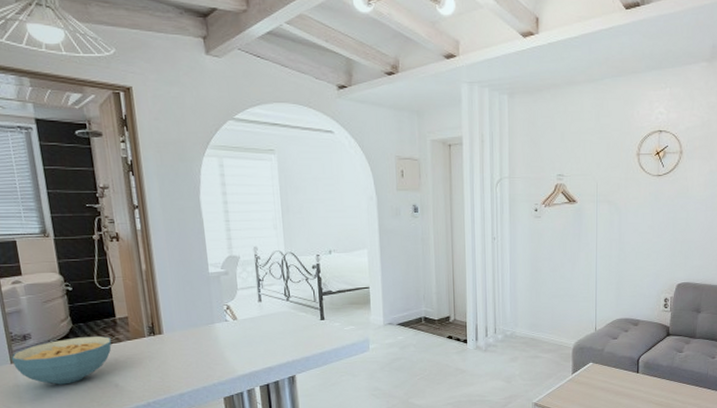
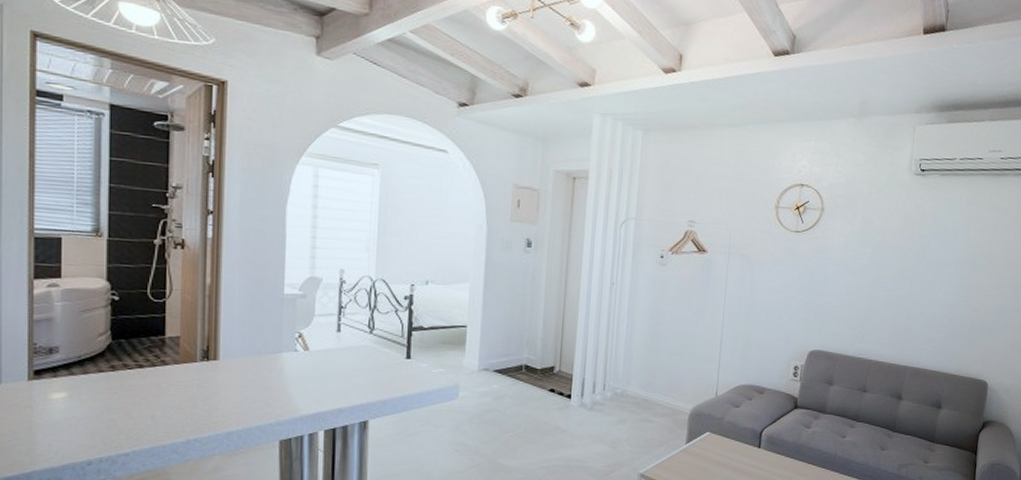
cereal bowl: present [11,336,112,385] -> none [29,355,155,411]

